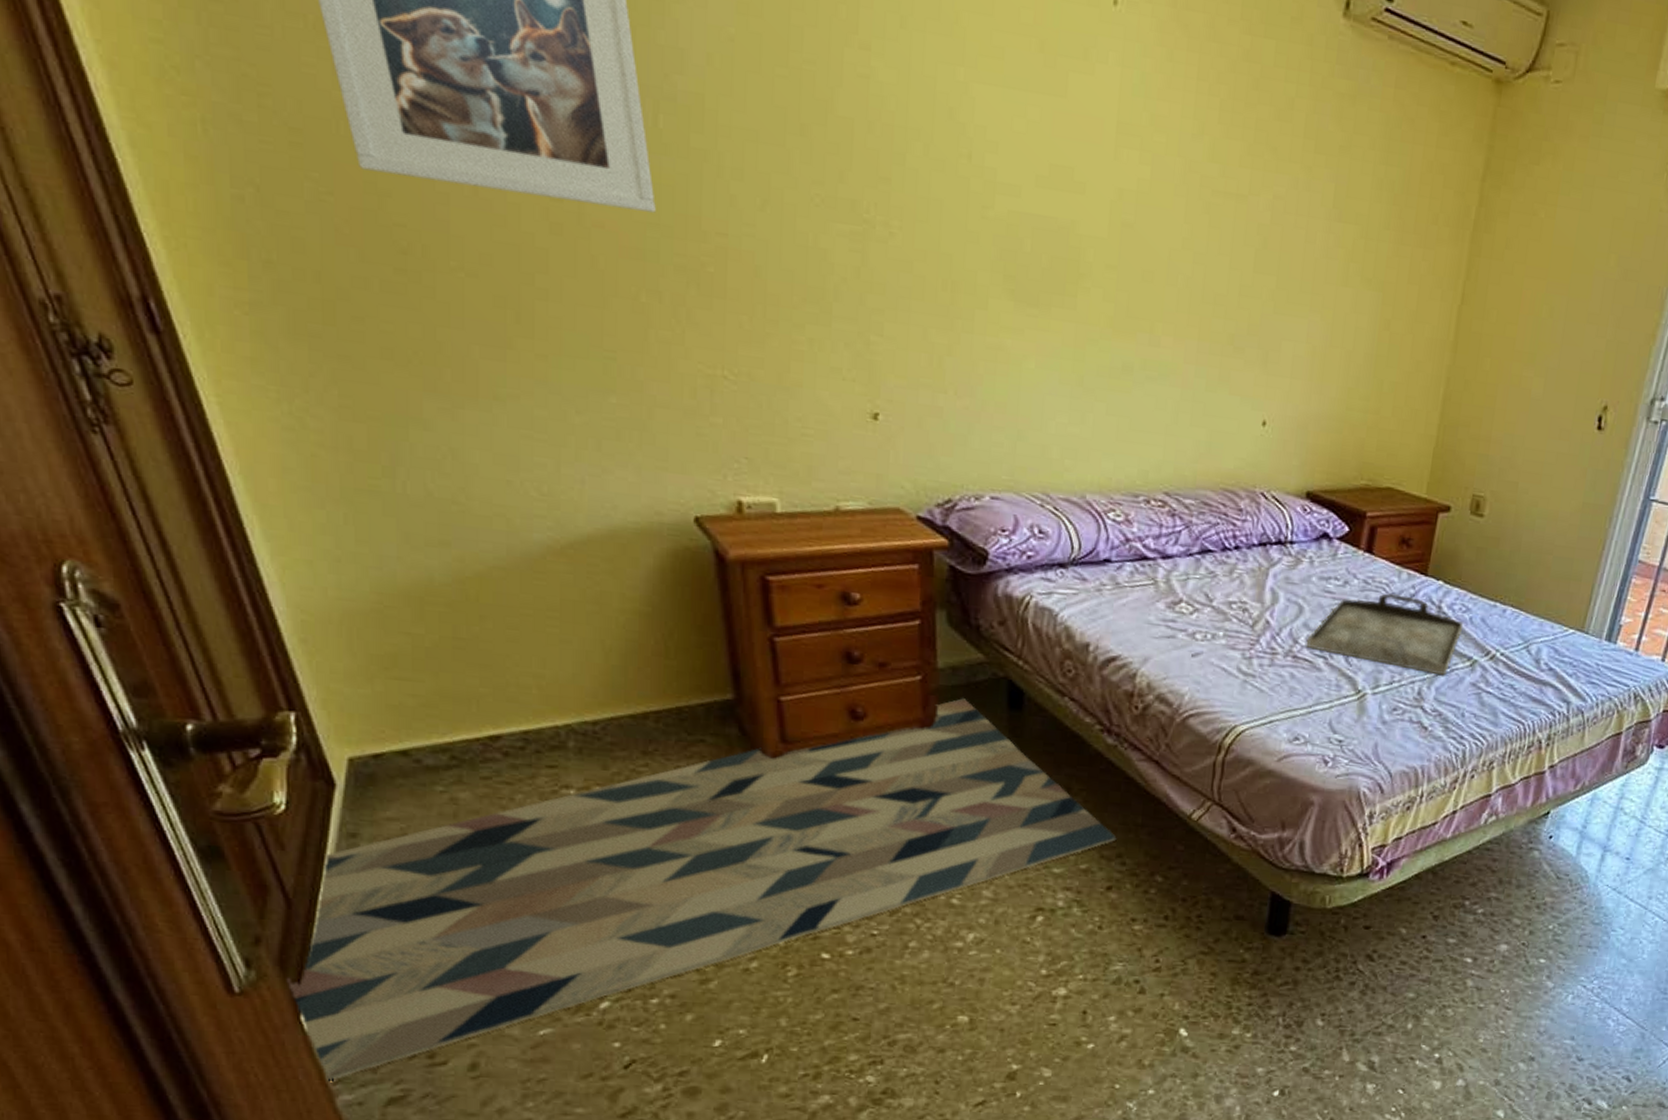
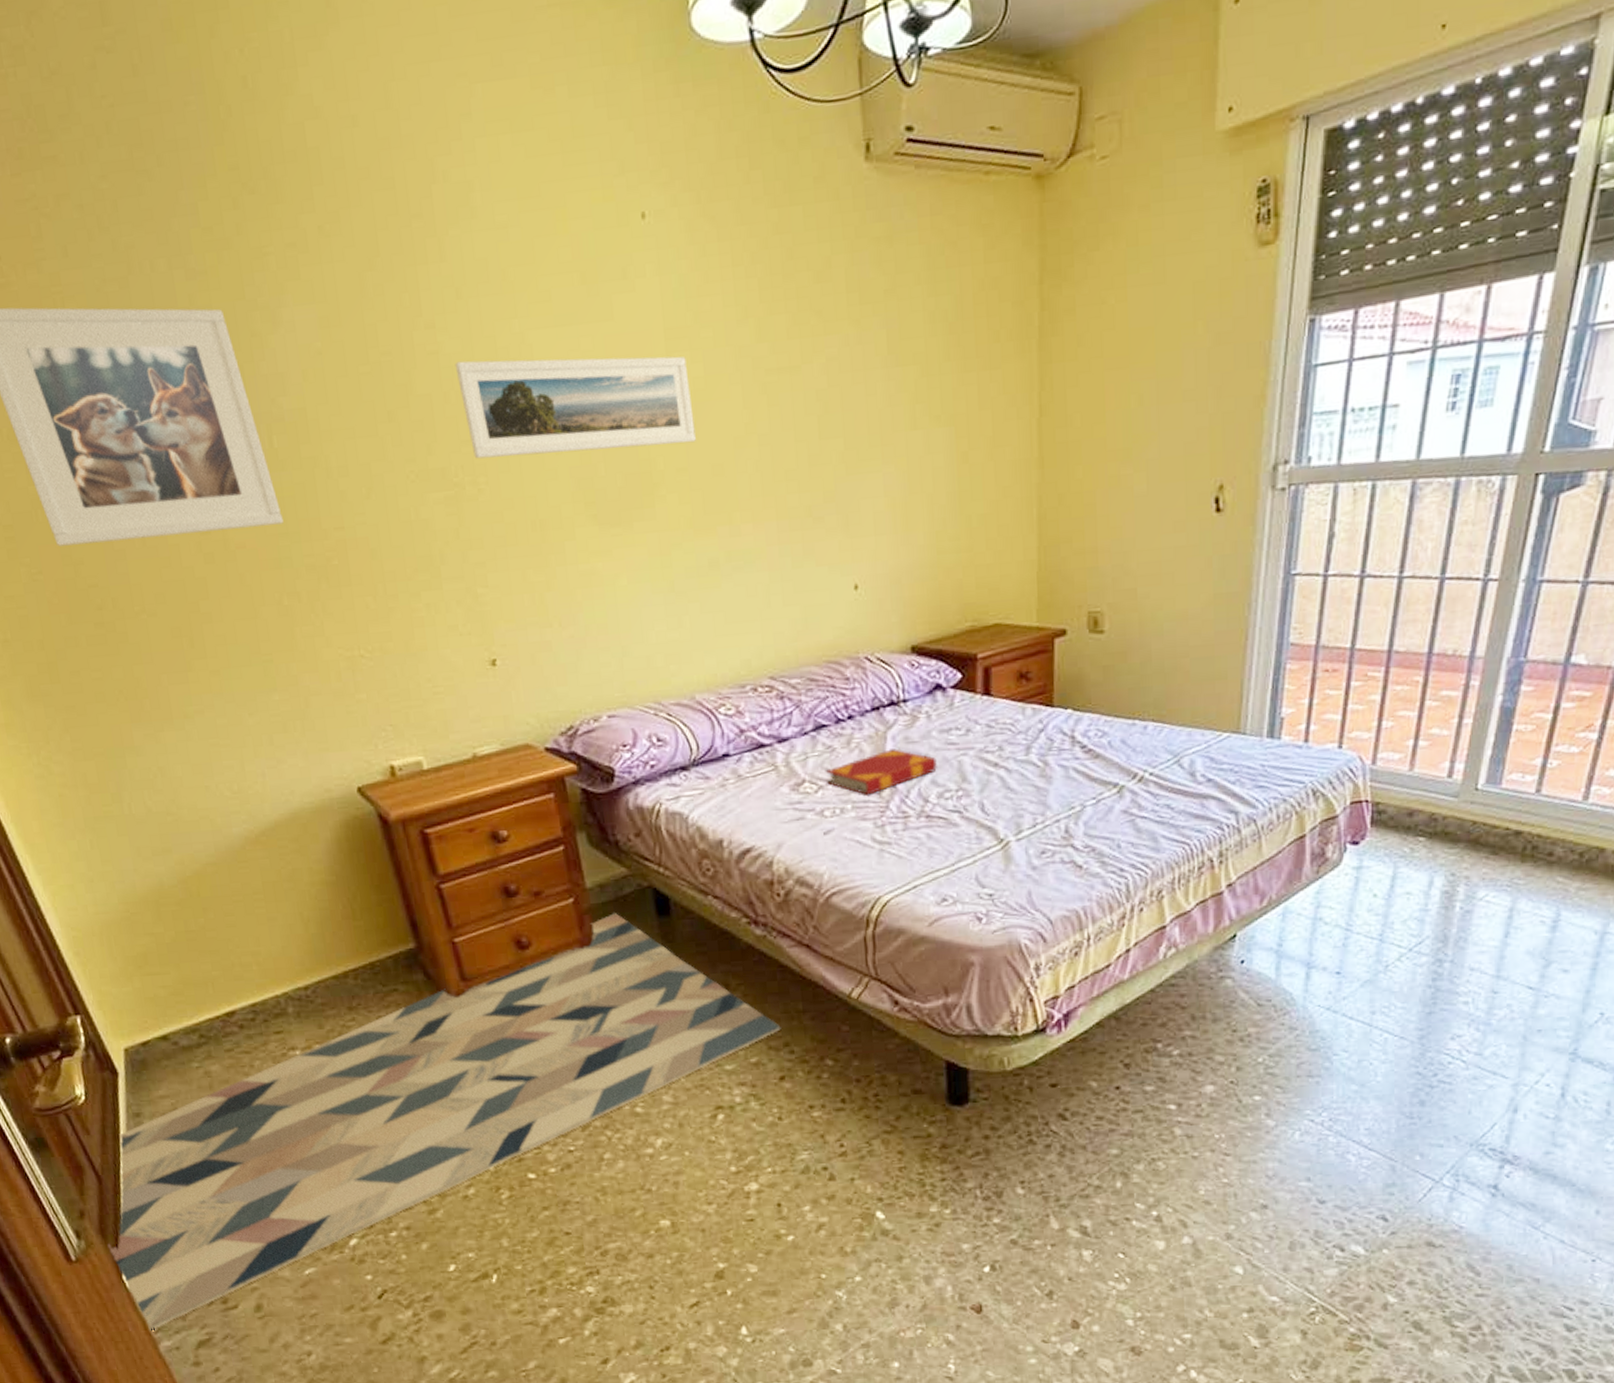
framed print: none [886,93,1135,243] -> present [455,356,696,459]
hardback book: none [1203,585,1312,626] -> present [826,748,937,795]
serving tray: present [1307,593,1464,676] -> none [938,731,1103,809]

